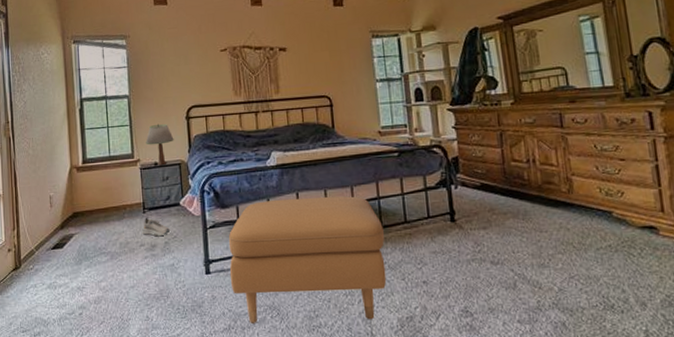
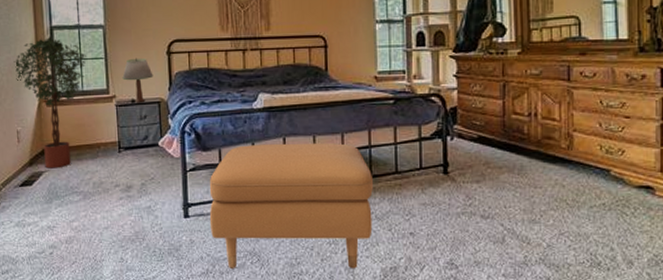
potted tree: none [47,108,113,231] -> present [14,37,86,169]
shoe: present [142,217,170,237] -> none [117,157,147,178]

